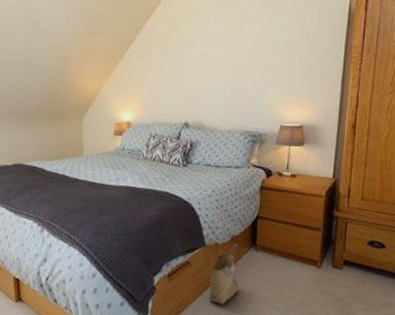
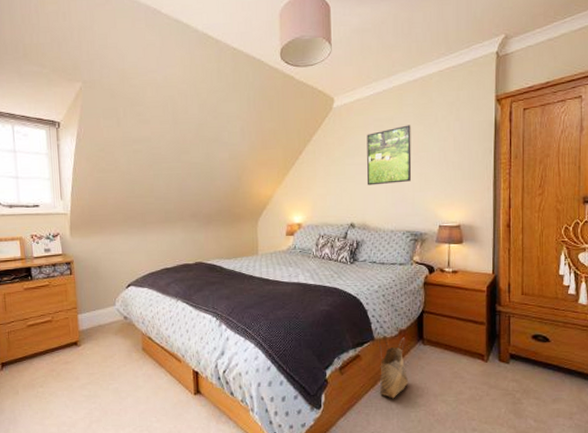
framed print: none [204,11,256,81] -> present [366,125,412,186]

